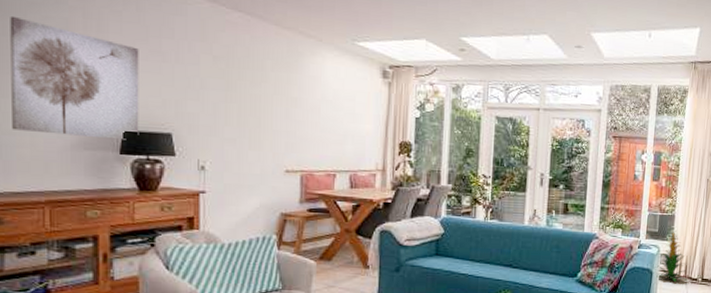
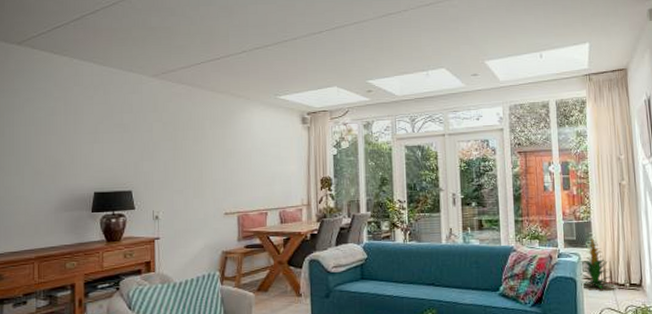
wall art: present [10,15,139,140] -> none [12,110,107,201]

